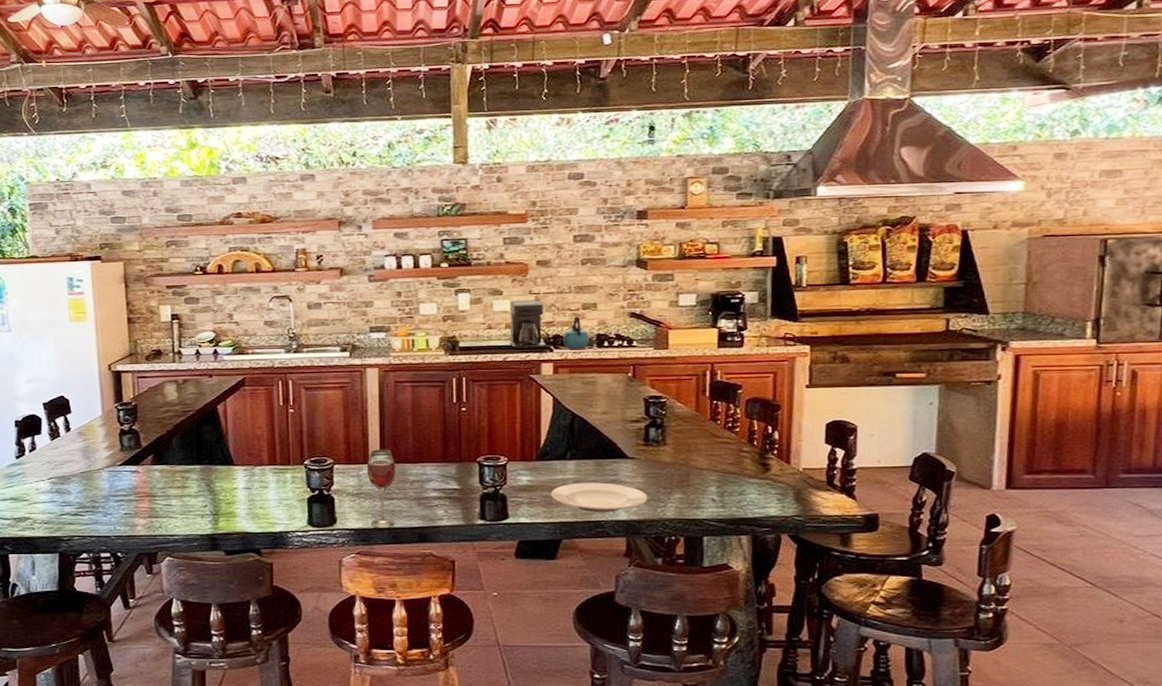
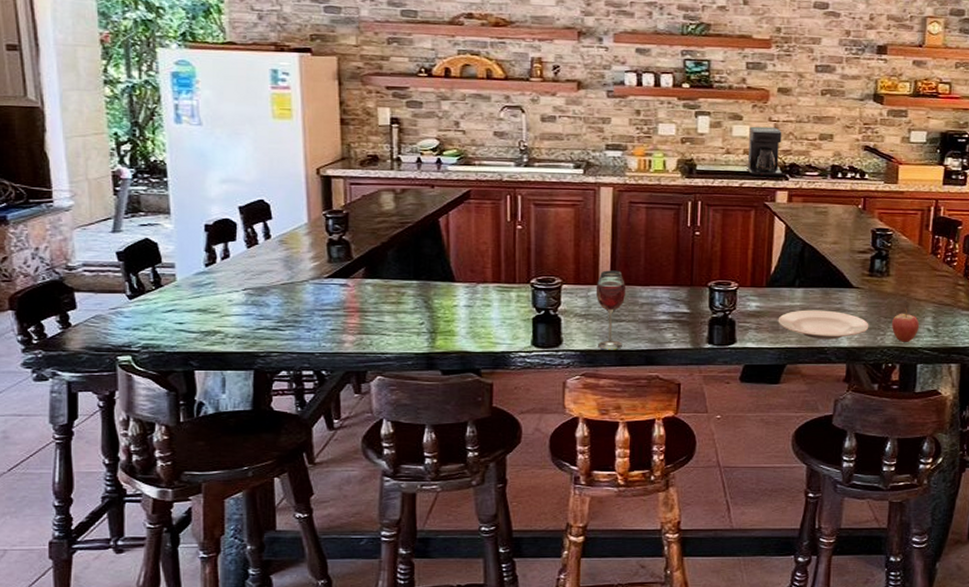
kettle: present [563,316,591,350] -> none [799,146,825,180]
fruit: none [673,478,703,514] -> present [892,308,920,342]

